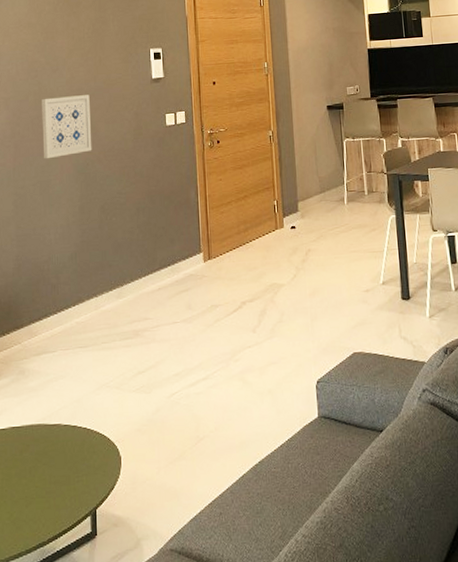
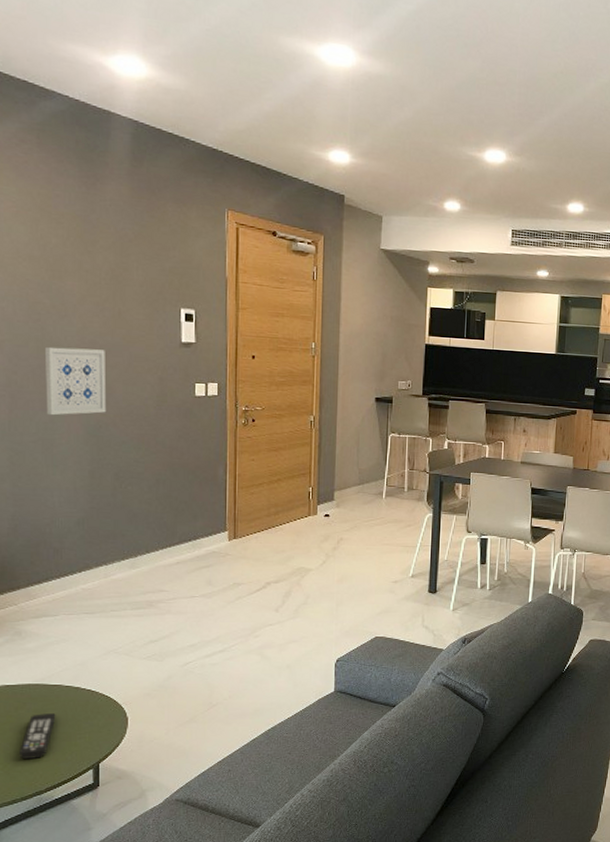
remote control: none [24,455,56,507] -> present [19,713,56,760]

